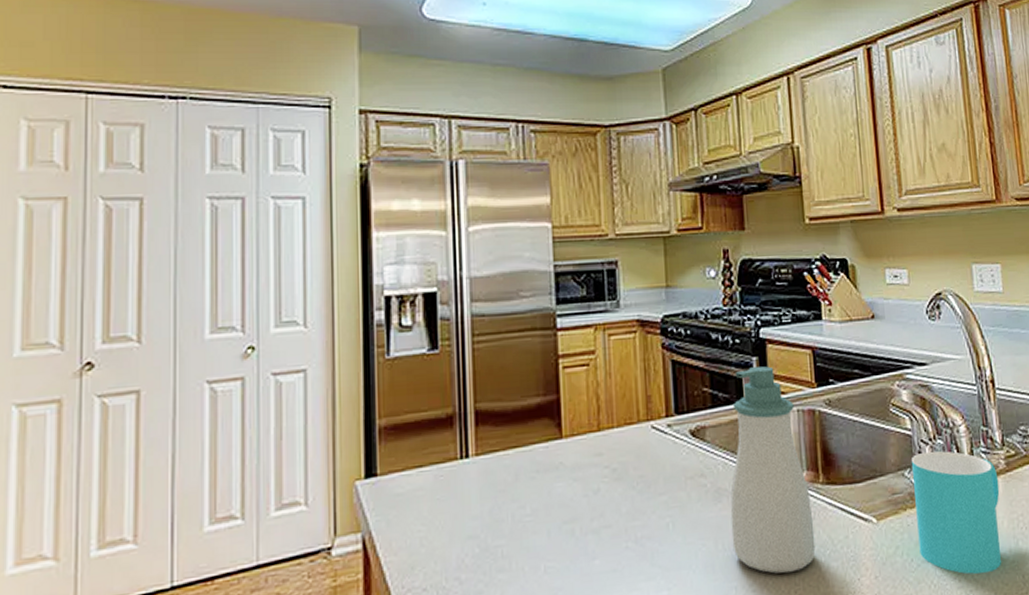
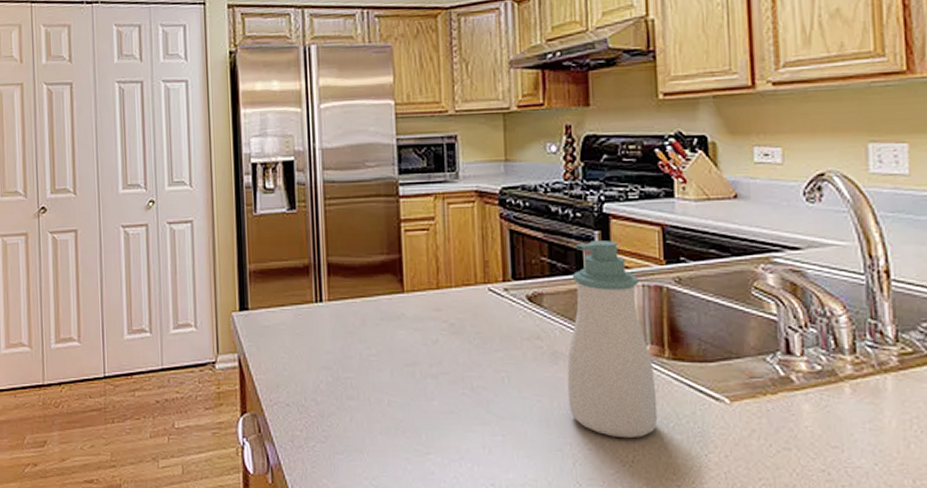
cup: present [911,451,1002,575] -> none [775,339,888,472]

